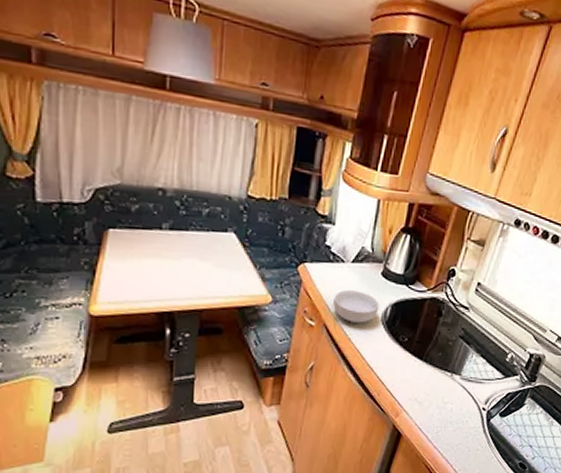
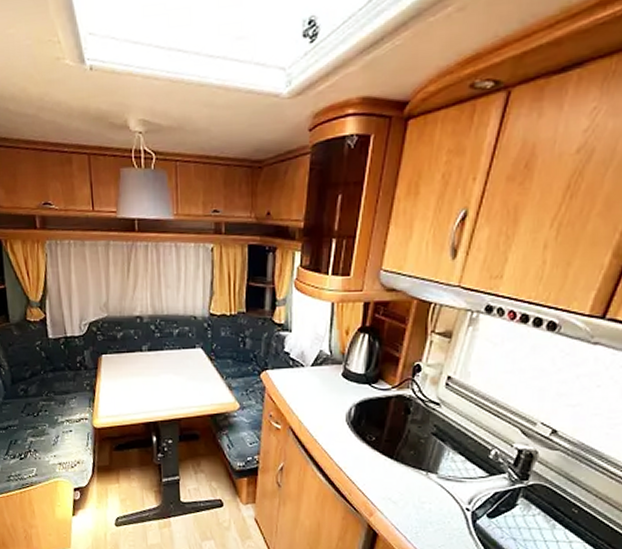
cereal bowl: present [333,289,380,323] -> none [297,392,343,424]

